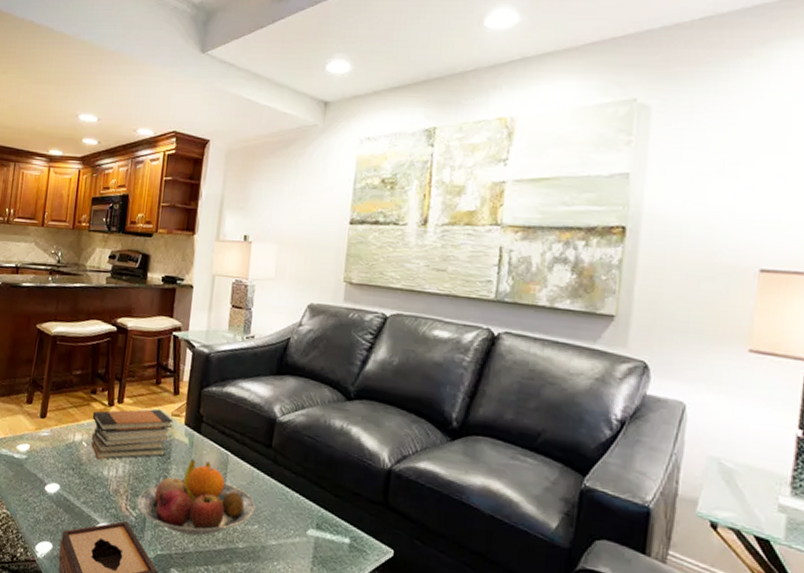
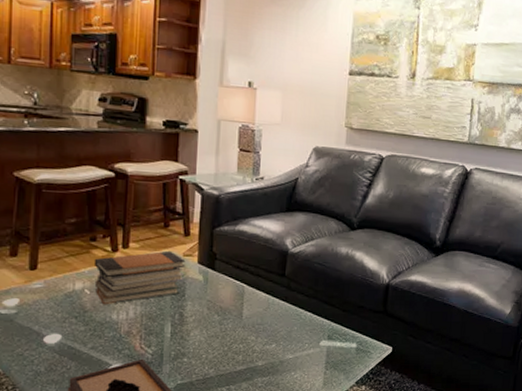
fruit bowl: present [137,459,256,536] -> none [152,294,272,362]

